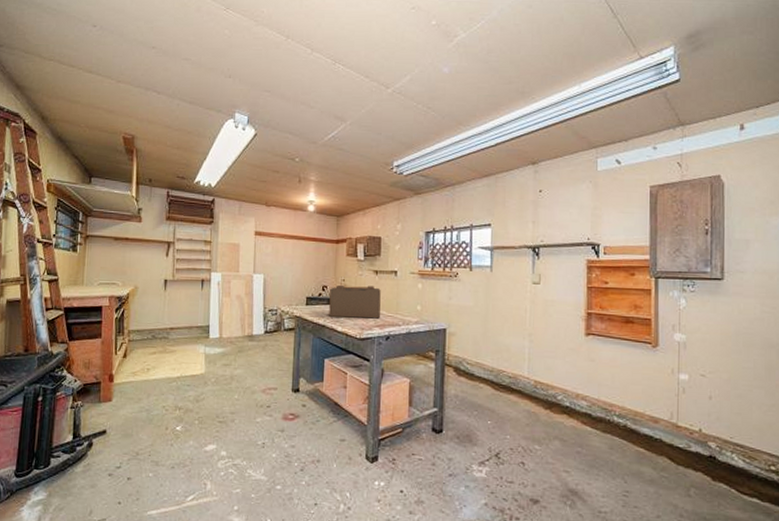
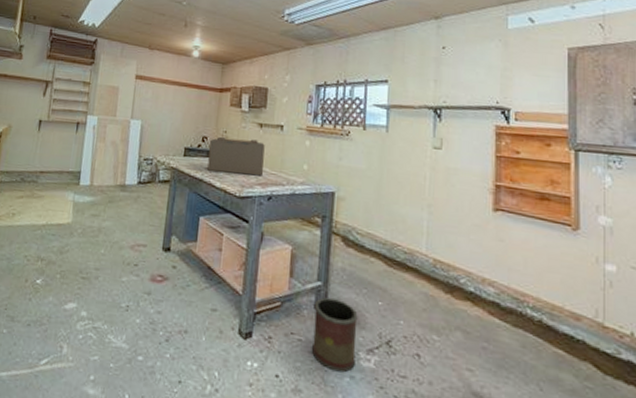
paint can: none [431,421,470,483] -> present [312,297,358,373]

